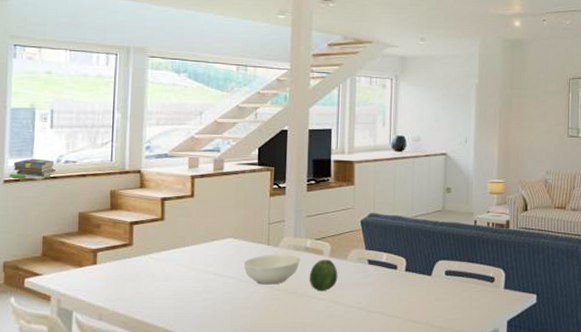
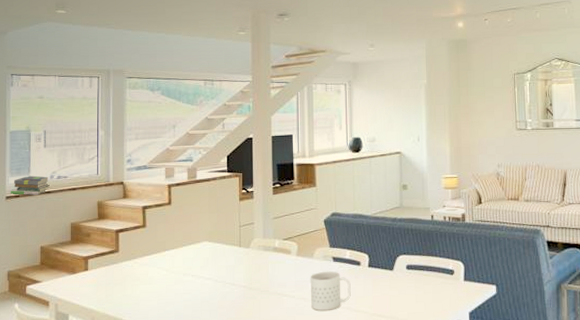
bowl: present [243,254,300,285] -> none [218,254,270,285]
fruit: present [309,259,338,292] -> none [279,258,306,289]
mug: none [342,274,386,315] -> present [310,271,351,311]

